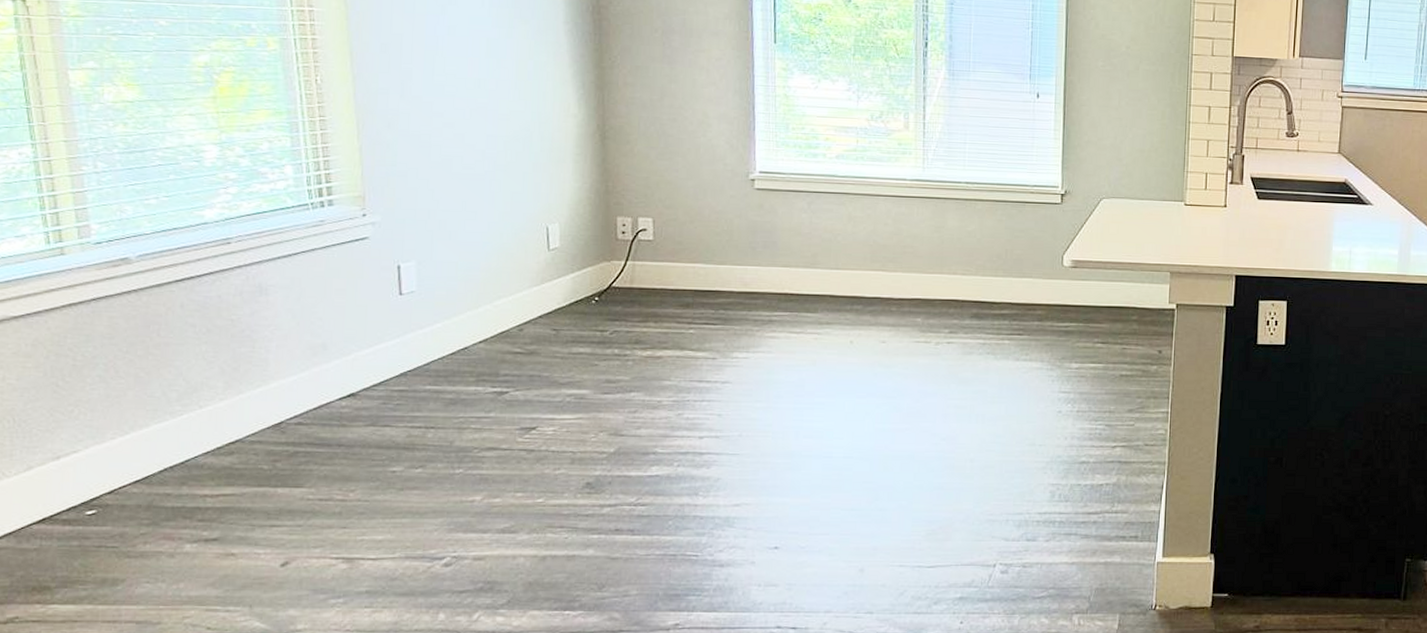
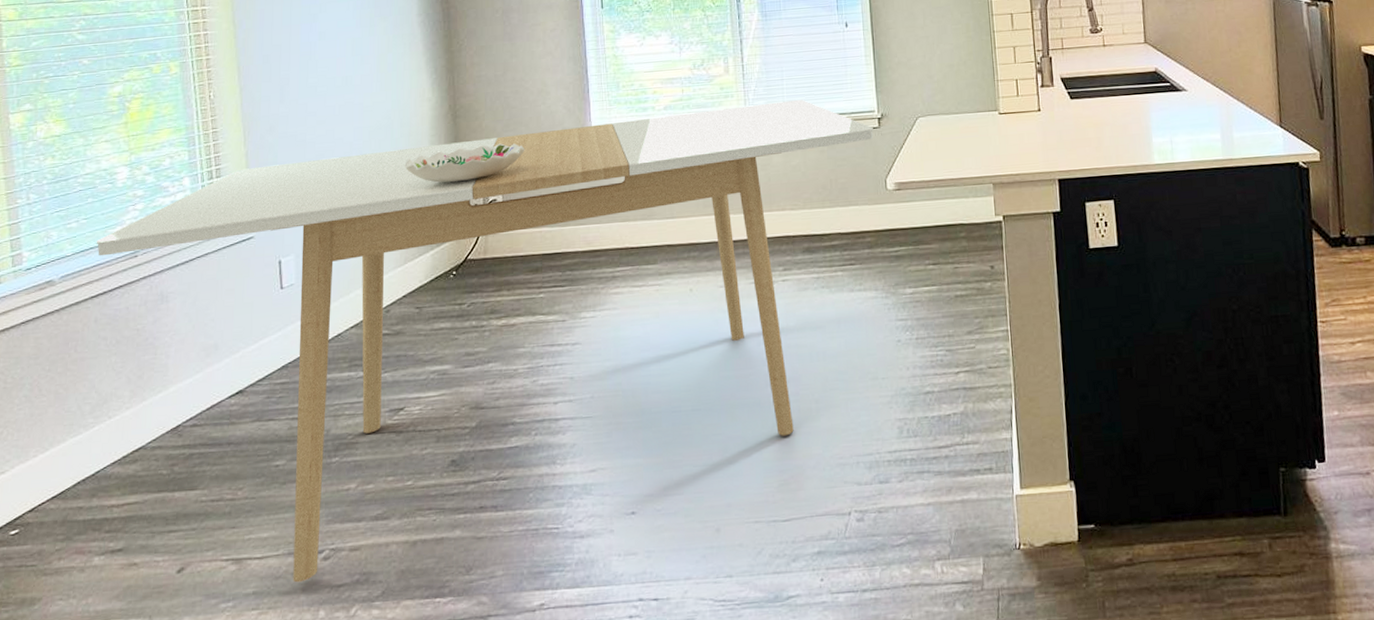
dining table: none [180,164,1055,586] -> present [96,100,874,583]
decorative bowl: none [544,170,681,206] -> present [404,143,525,183]

